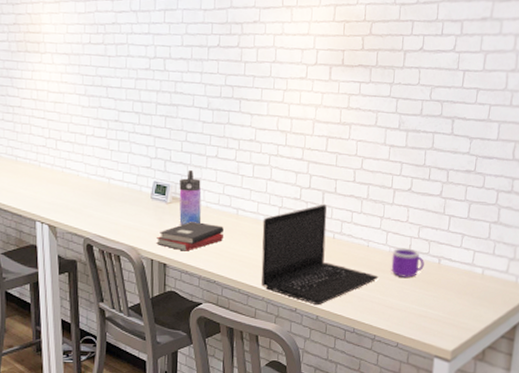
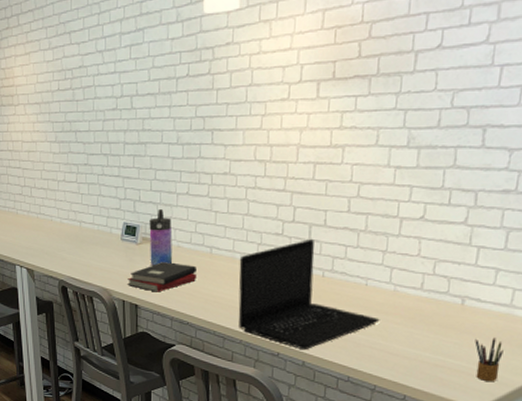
mug: present [391,248,424,277] -> none [396,286,442,321]
pencil box: none [448,291,468,327] -> present [475,337,504,381]

